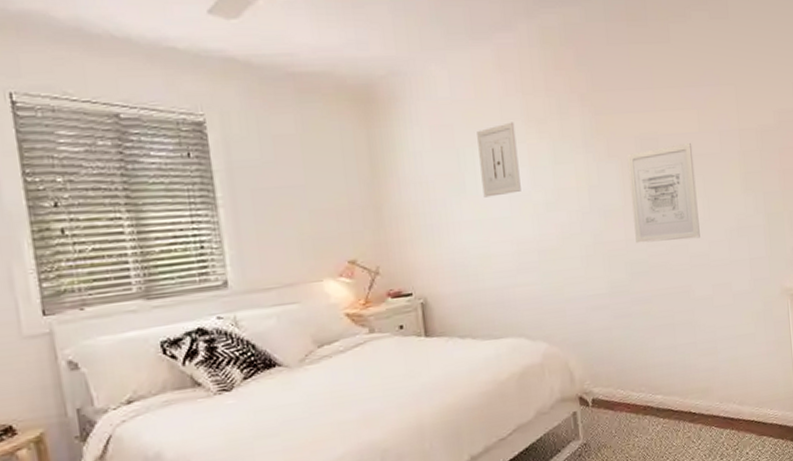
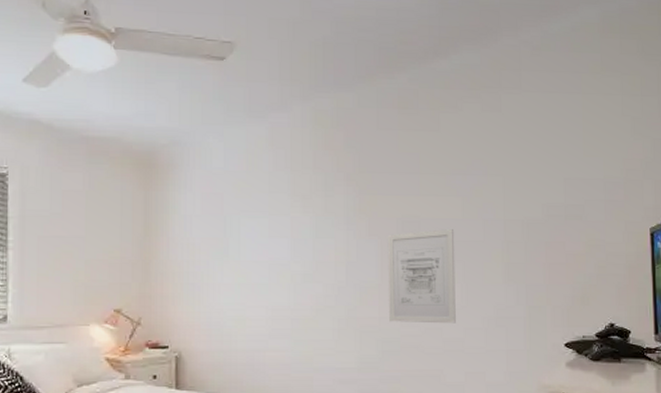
wall art: present [477,122,521,198] -> none [245,195,281,263]

